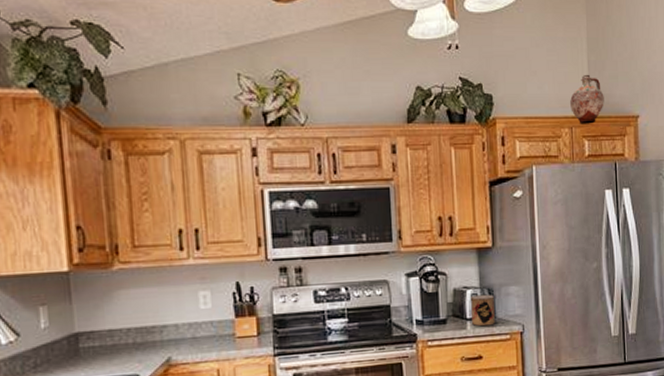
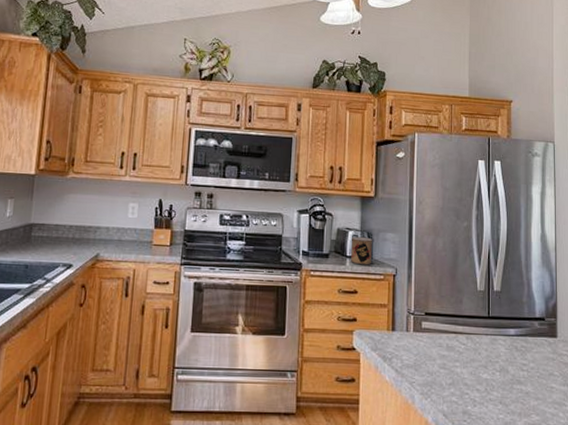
ceramic jug: present [570,74,604,124] -> none [452,63,482,104]

